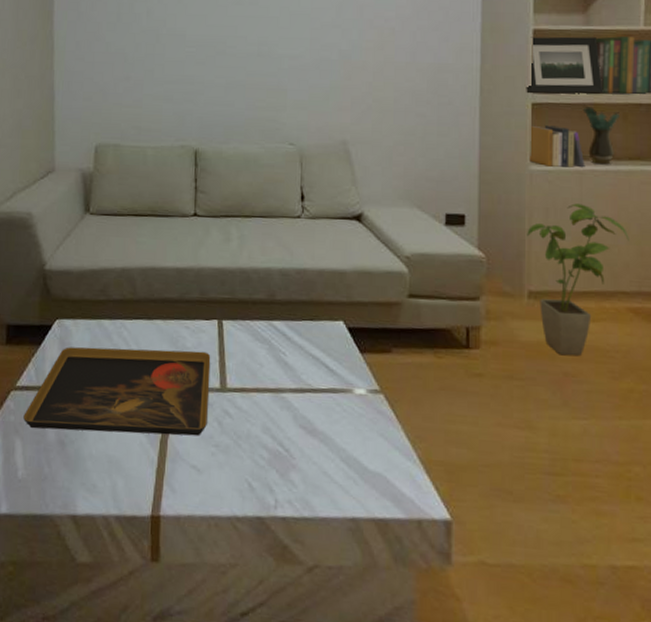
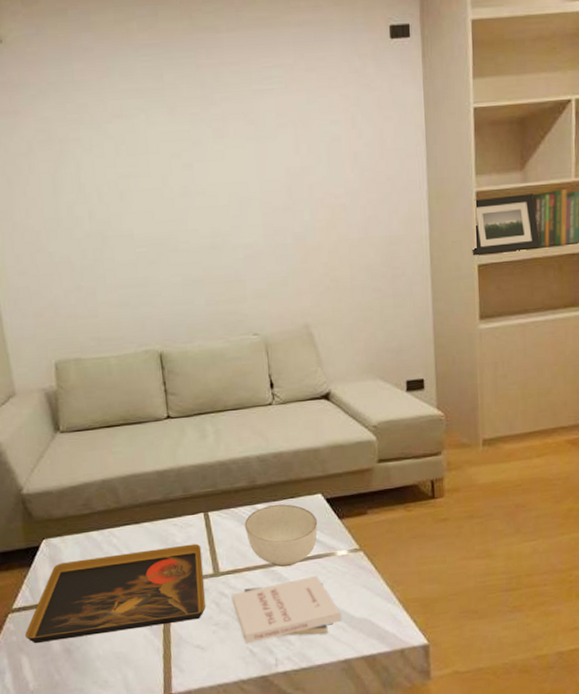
books: none [235,412,354,481] -> present [231,576,342,644]
bowl: none [258,324,337,395] -> present [244,504,318,567]
house plant: present [527,203,629,356] -> none [479,354,566,491]
books: present [530,125,585,168] -> none [479,284,527,324]
vase: present [584,104,620,165] -> none [524,260,556,316]

